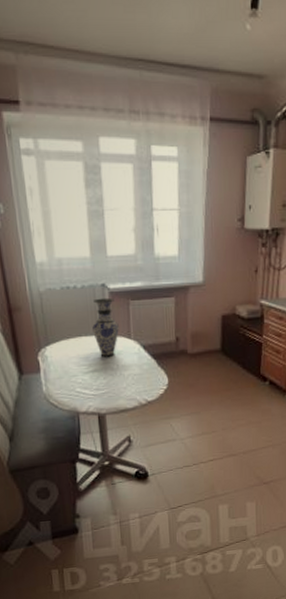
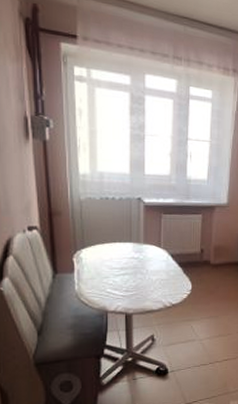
vase: present [92,297,119,357] -> none [127,210,151,262]

